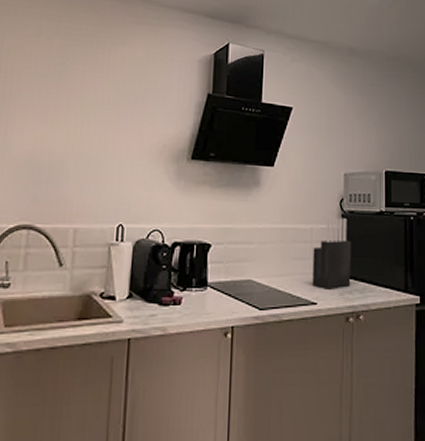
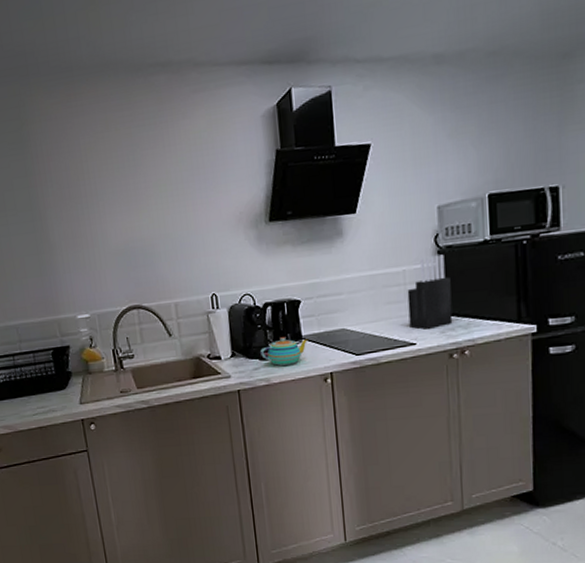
teapot: none [161,282,214,313] -> present [260,337,308,366]

